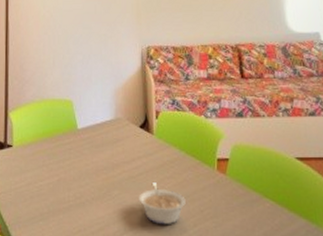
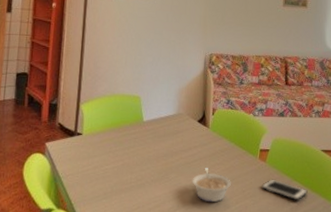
cell phone: none [224,195,283,223] -> present [262,179,308,201]

